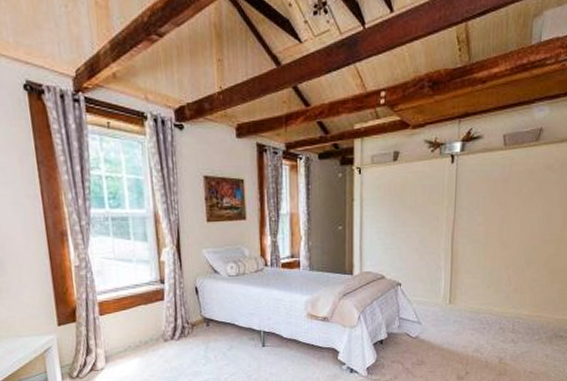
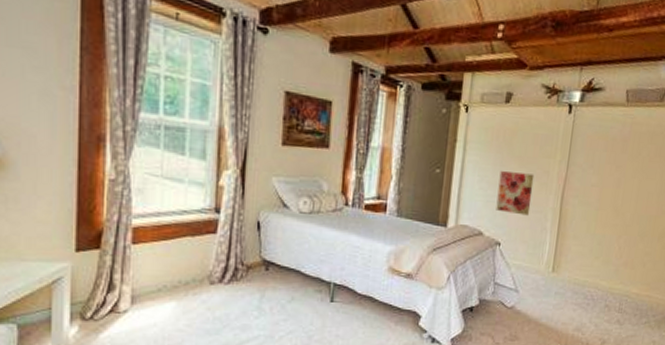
wall art: none [394,221,426,258] -> present [496,171,535,216]

